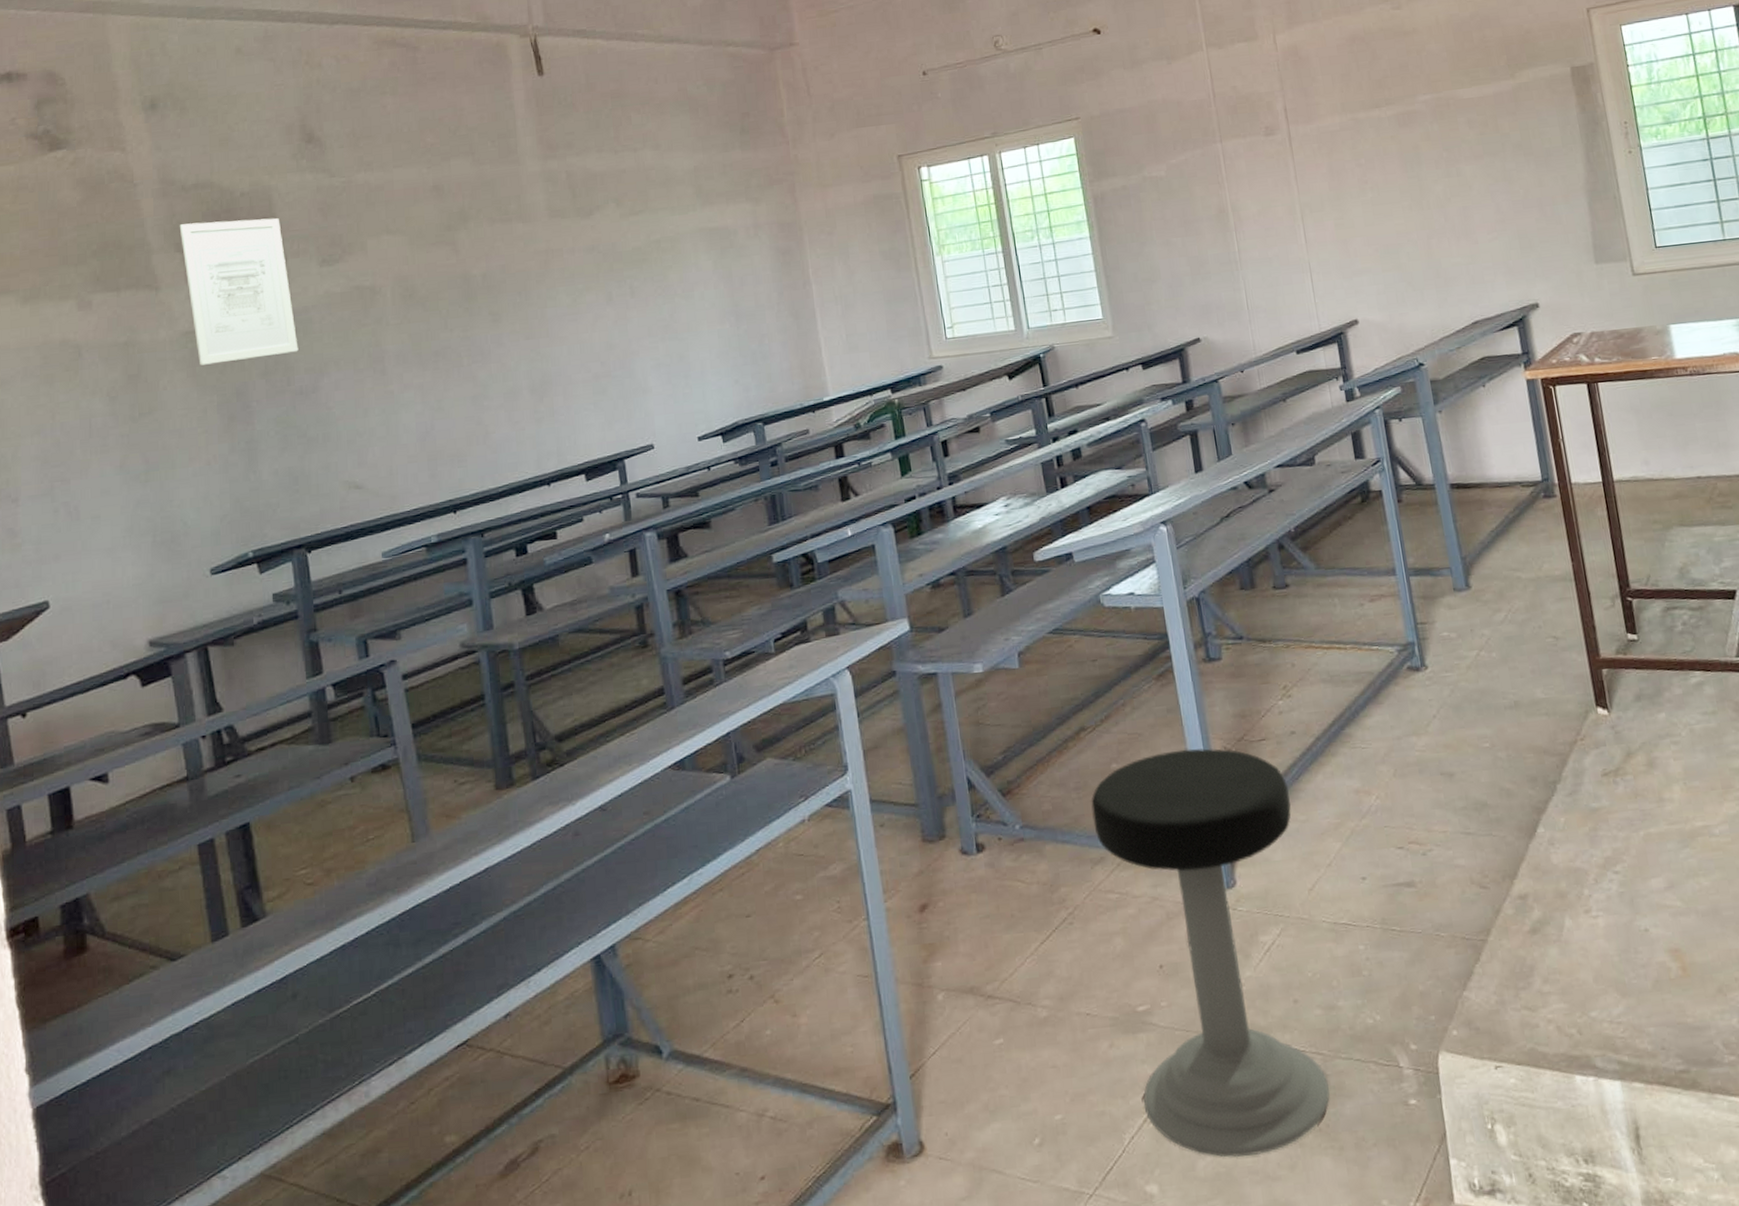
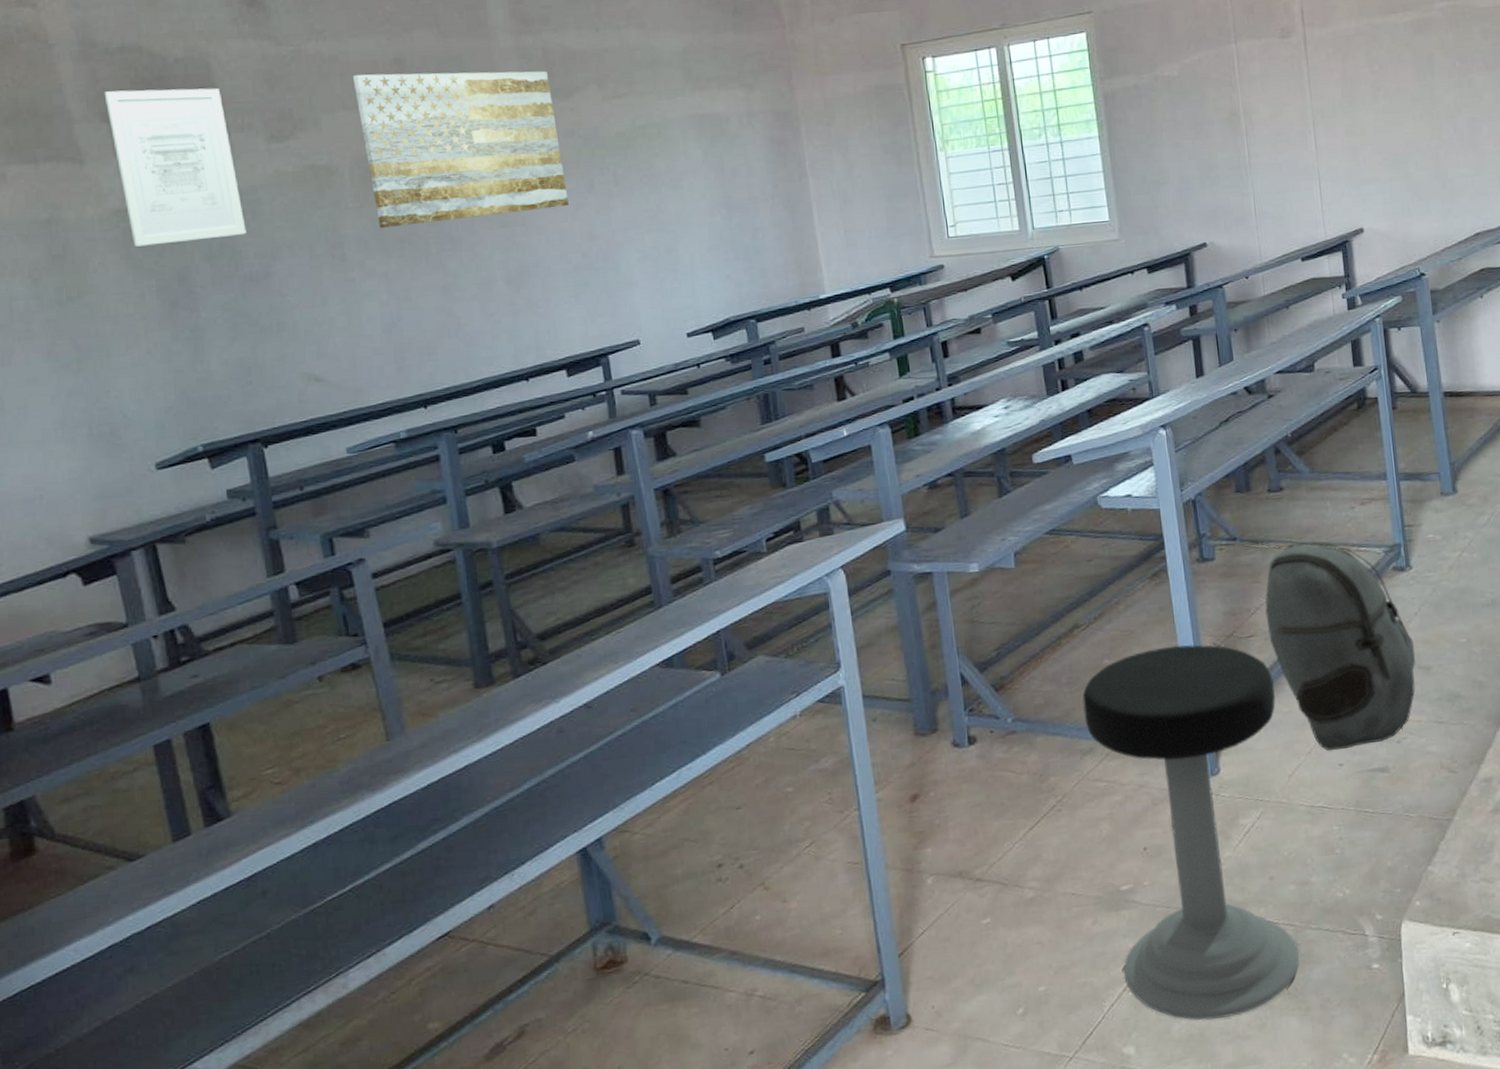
wall art: none [396,192,589,343] -> present [352,71,569,228]
backpack: none [1275,640,1439,864] -> present [1265,541,1416,752]

